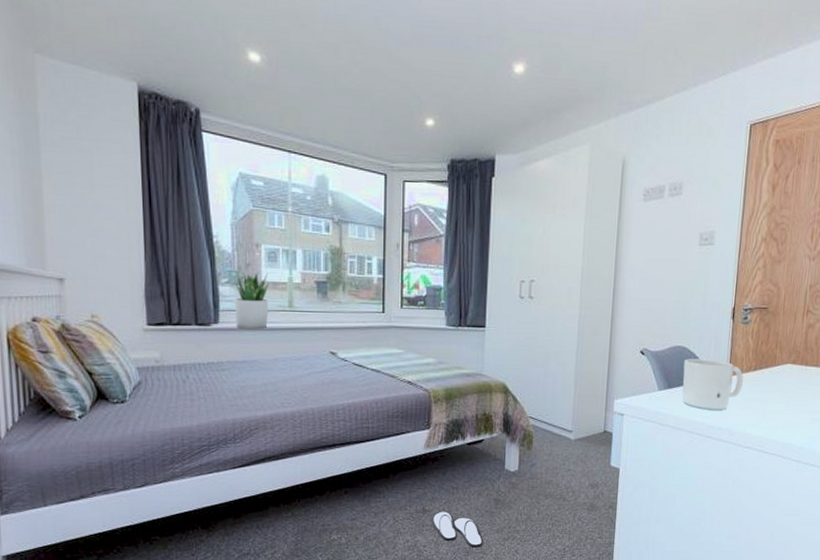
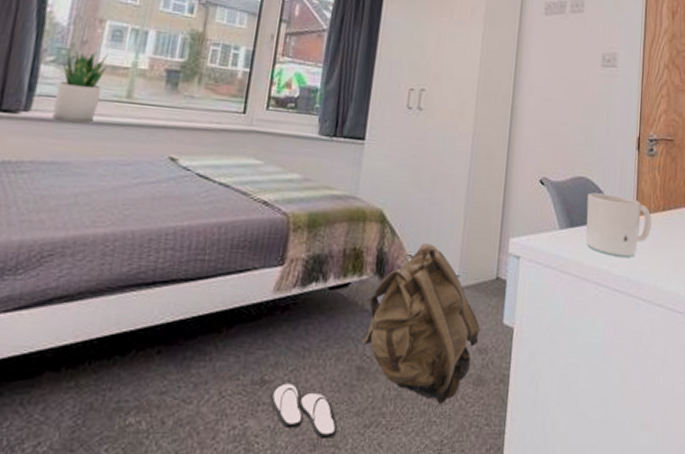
backpack: none [497,407,592,524] -> present [362,243,480,404]

